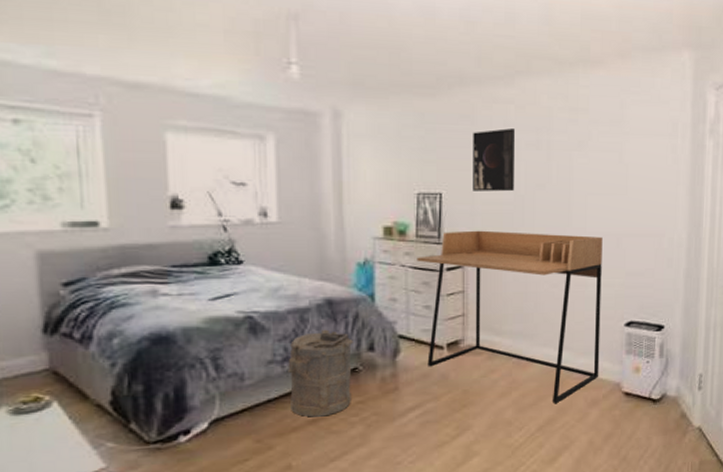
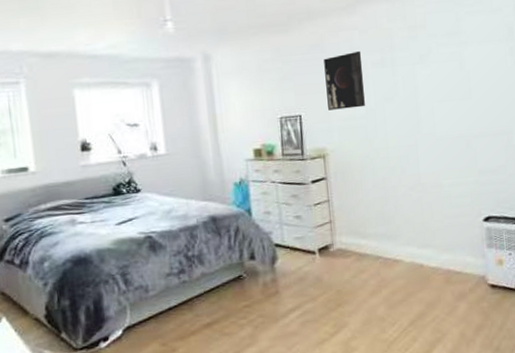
laundry hamper: present [288,329,353,417] -> none [183,243,239,322]
desk: present [417,230,603,404] -> none [285,139,464,299]

